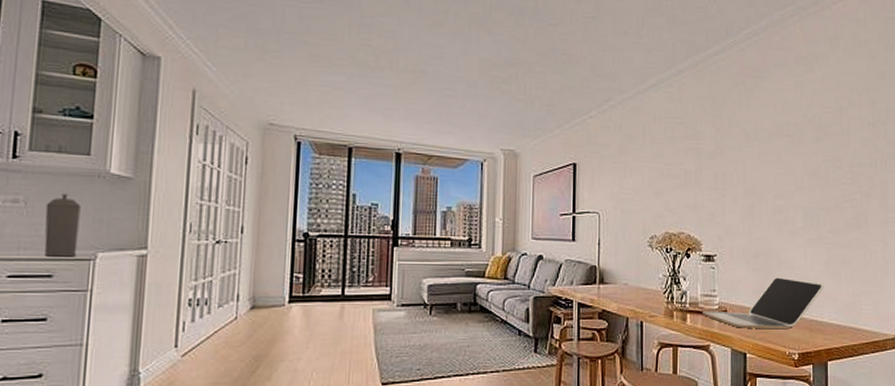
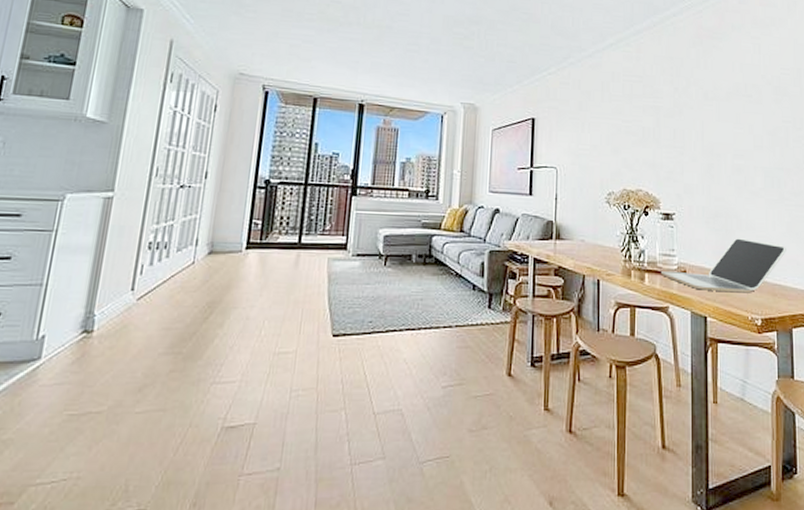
canister: present [44,193,81,259] -> none [16,135,55,198]

